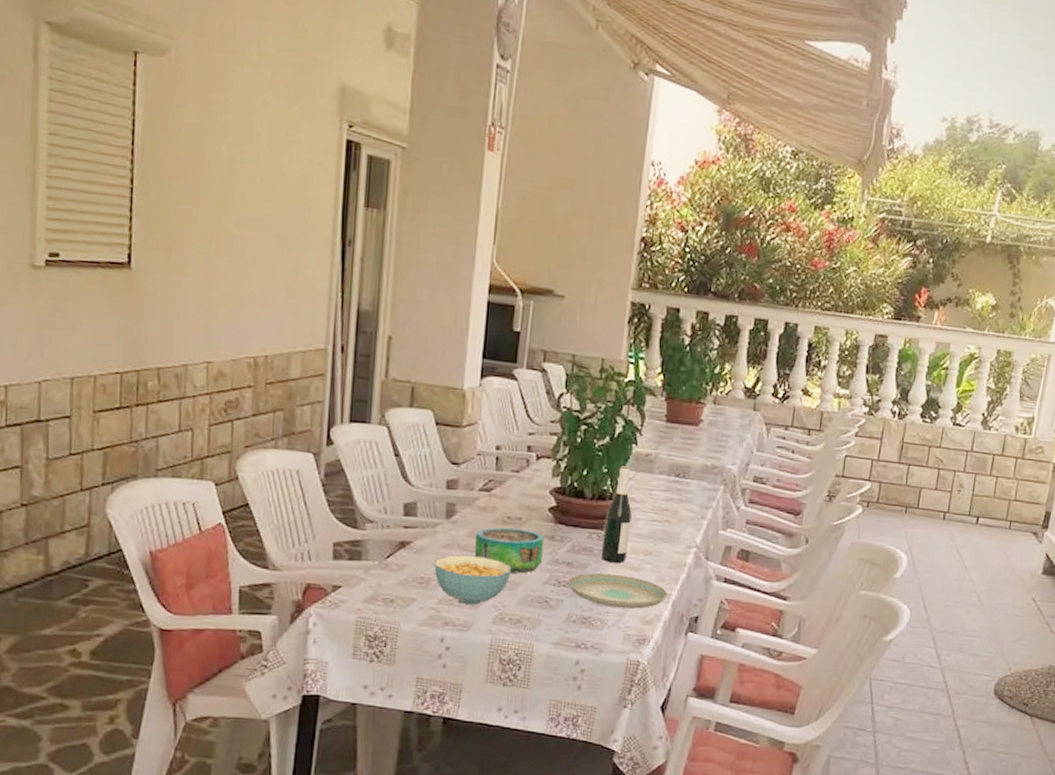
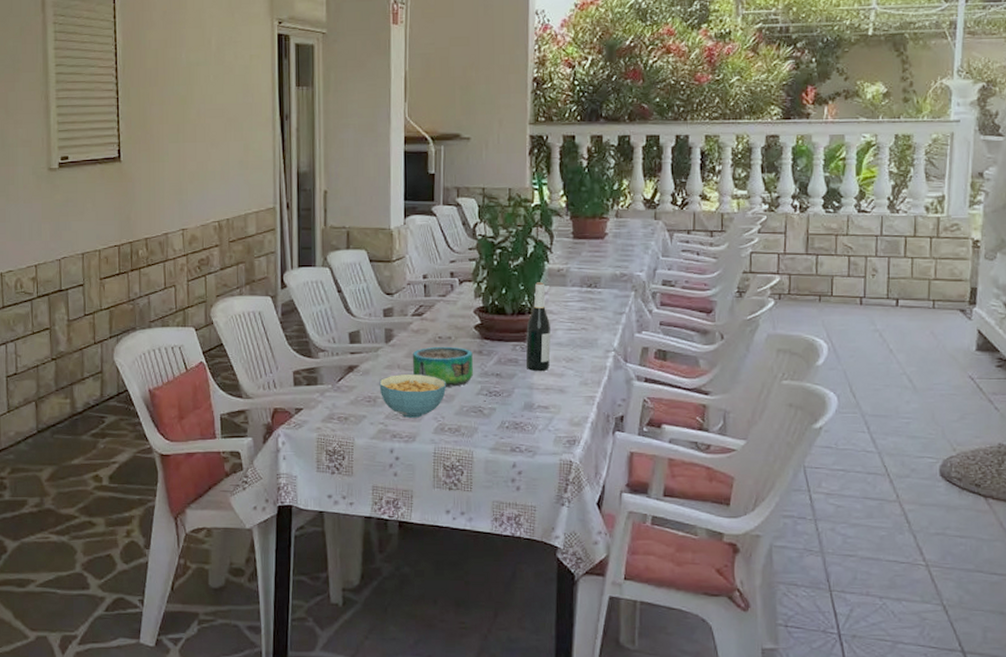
plate: present [568,573,668,609] -> none [498,382,592,412]

